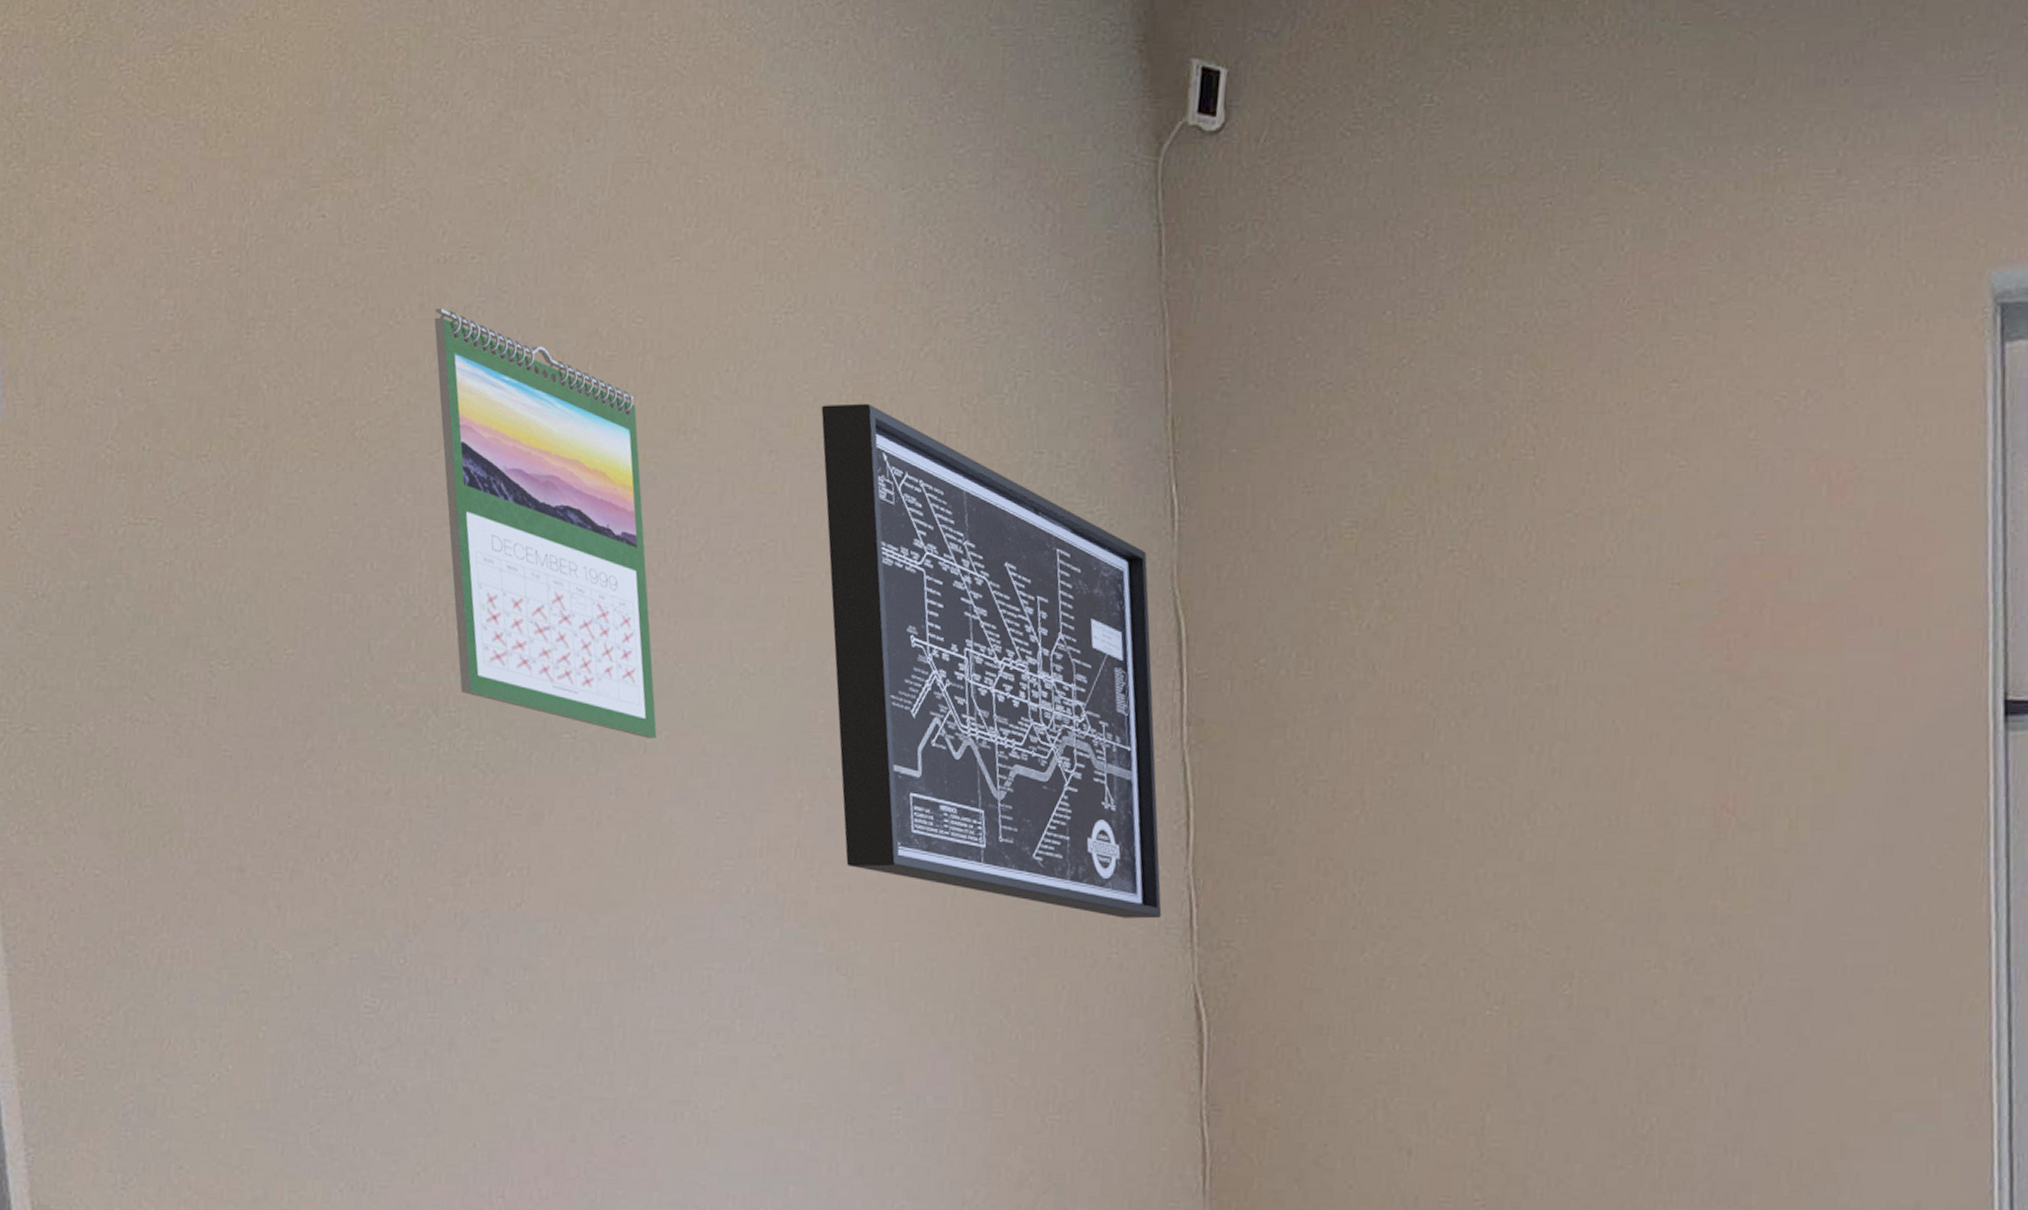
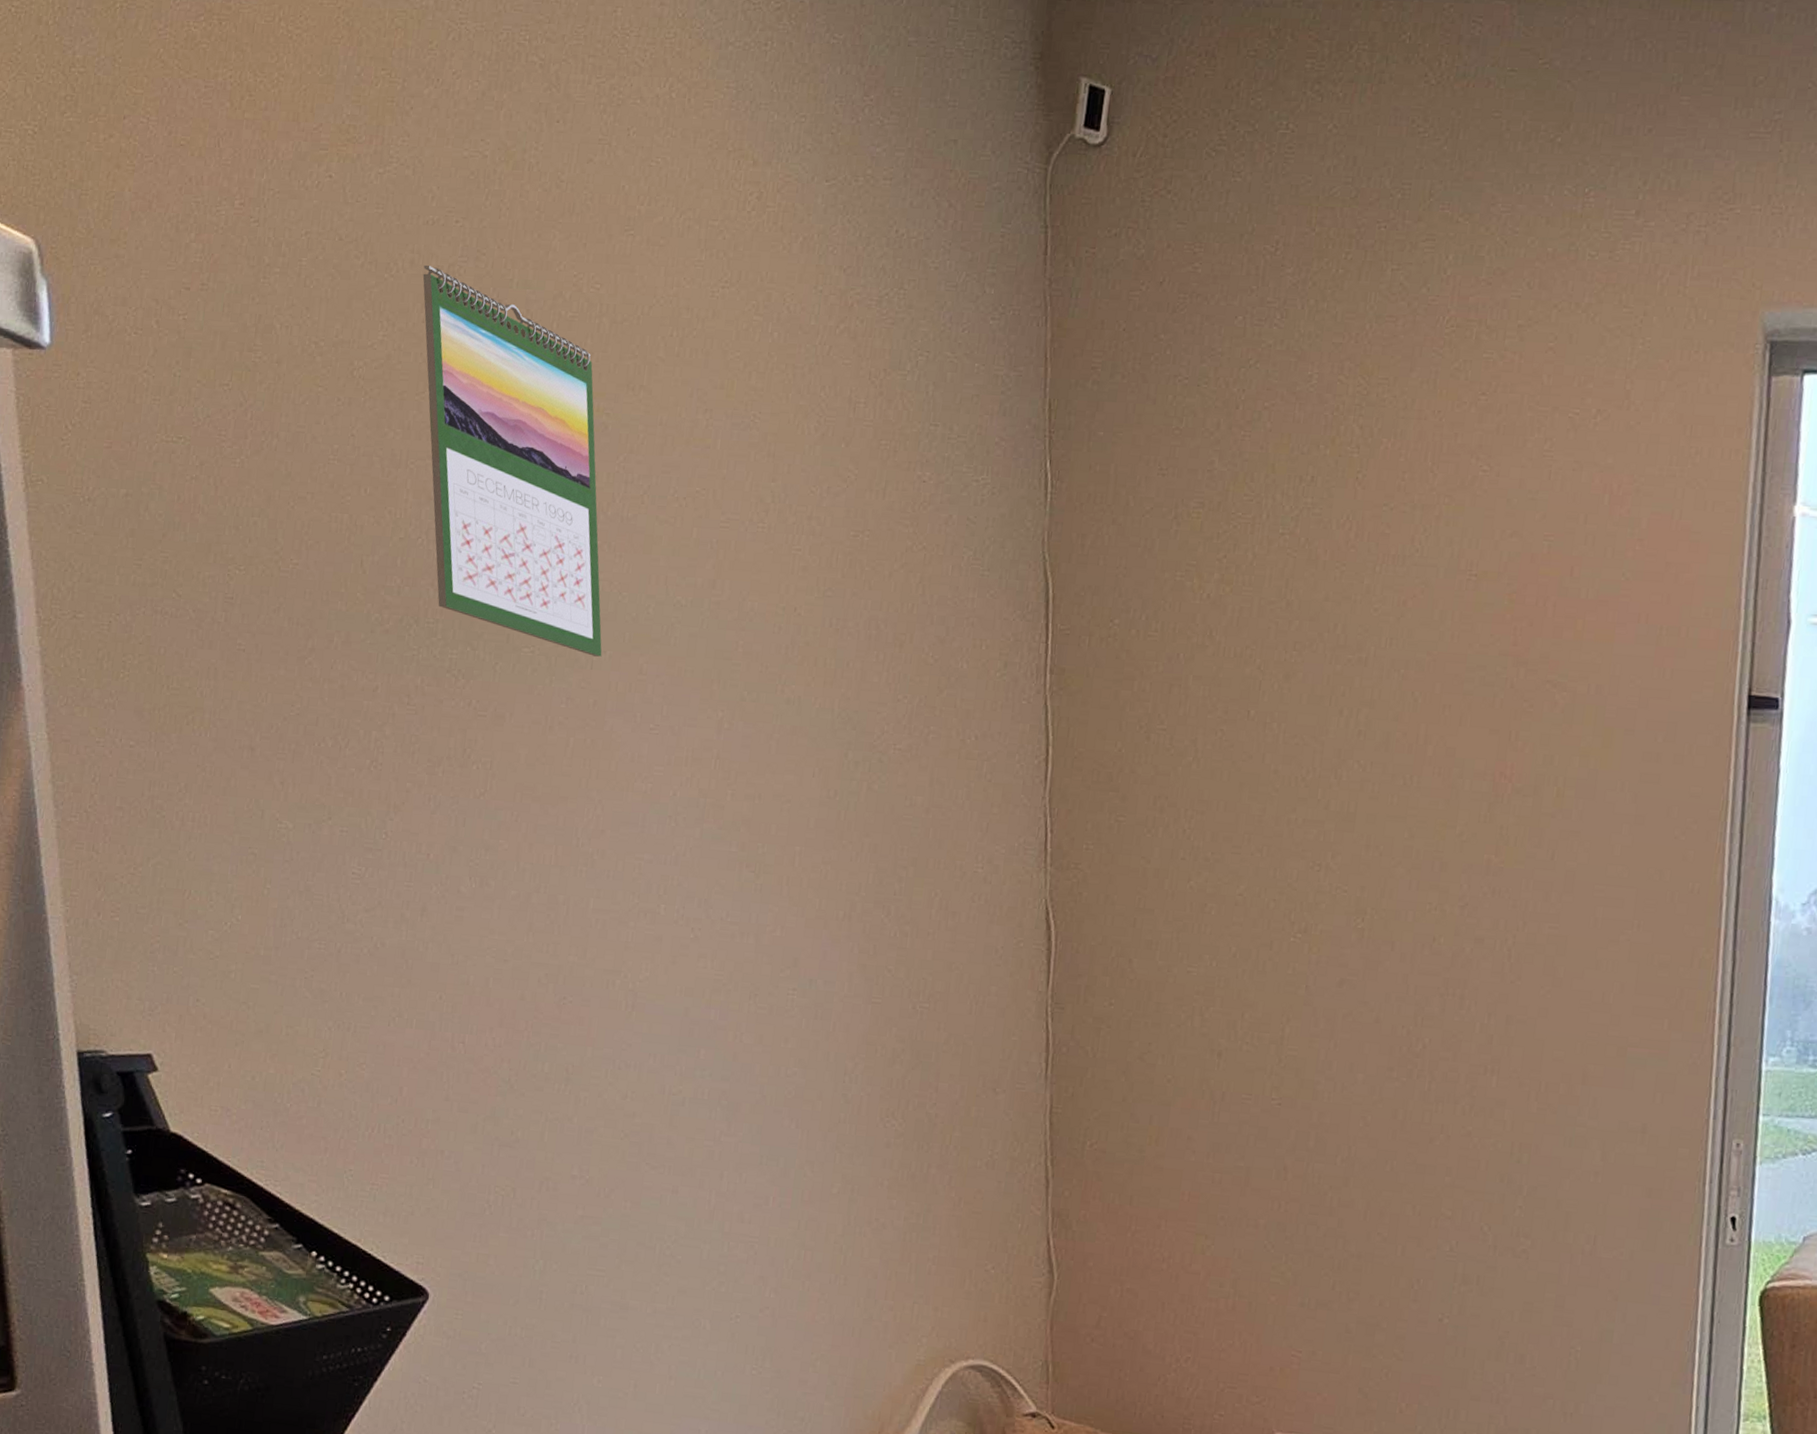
wall art: present [821,403,1162,919] -> none [750,371,1023,840]

